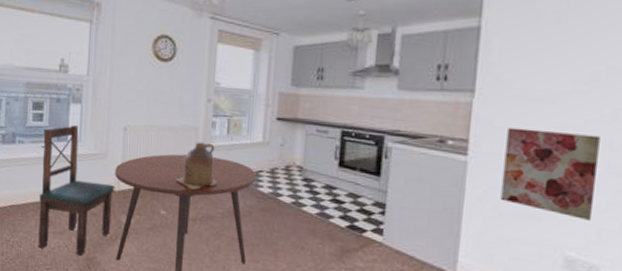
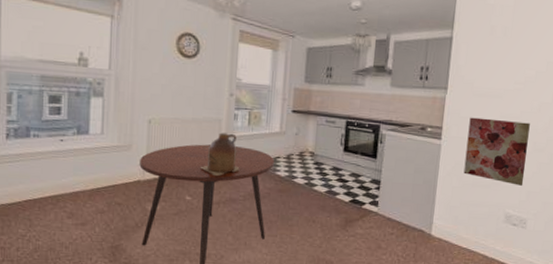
dining chair: present [38,125,115,257] -> none [58,118,140,245]

